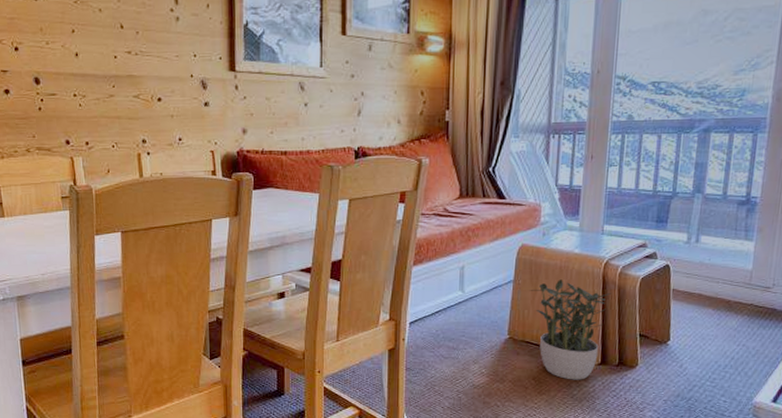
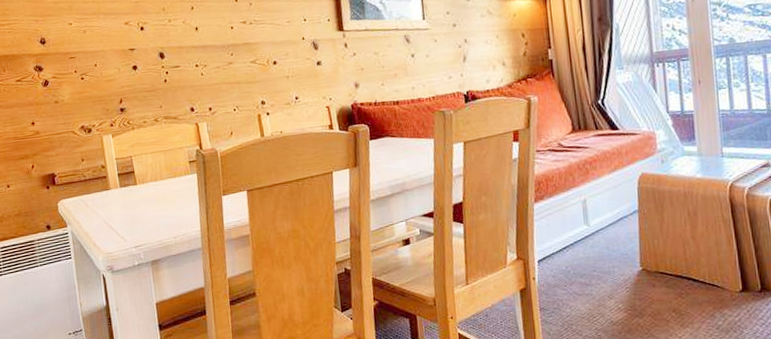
potted plant: present [530,279,613,380] -> none [656,206,743,310]

